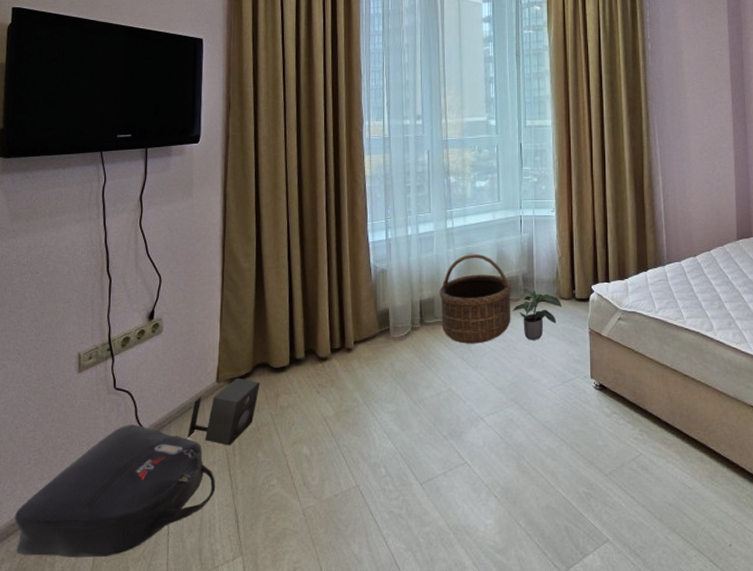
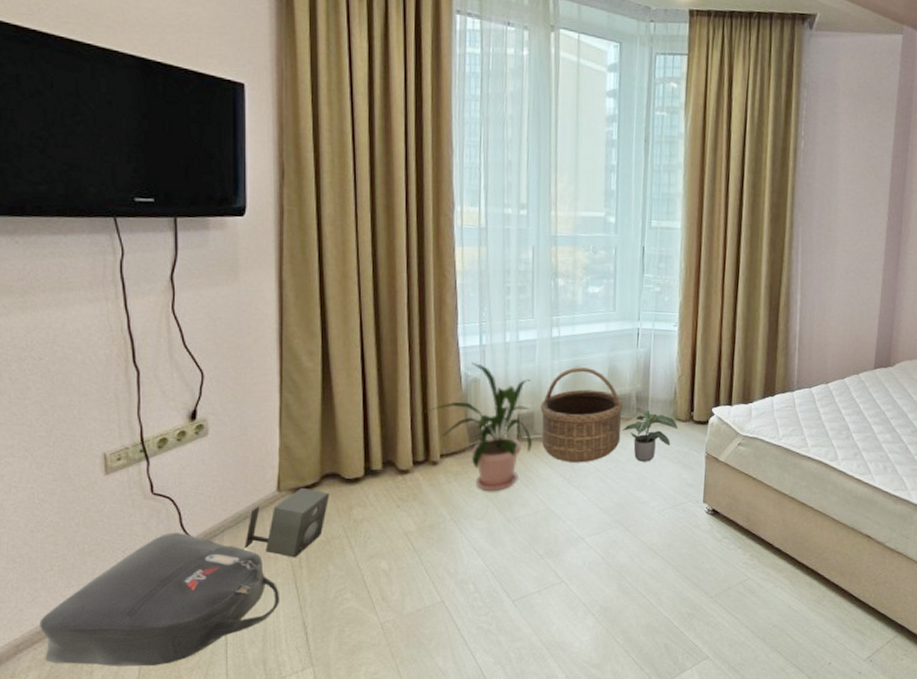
house plant: none [338,254,433,375] -> present [422,361,532,492]

